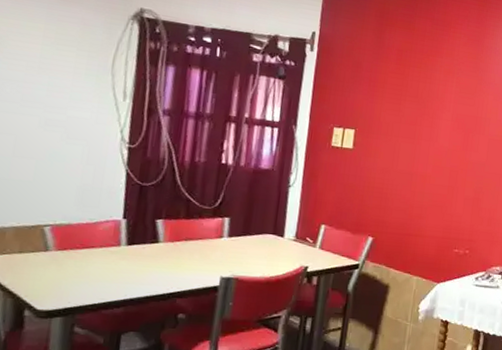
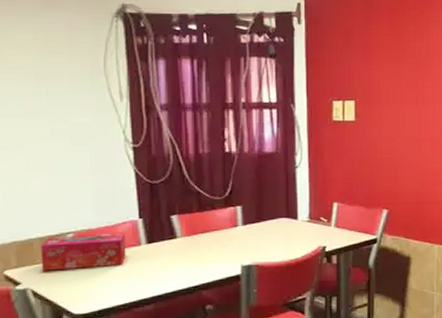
tissue box: none [11,227,106,264] -> present [40,233,126,271]

